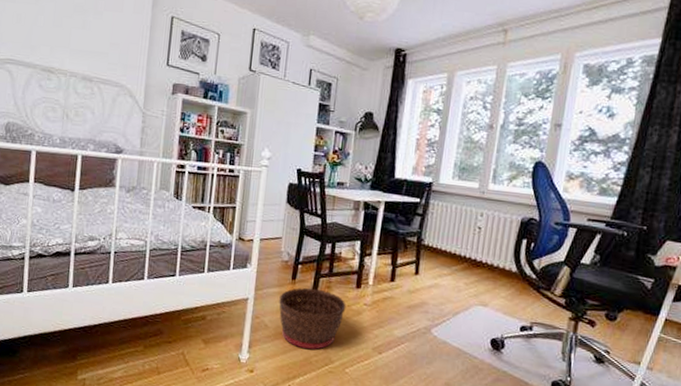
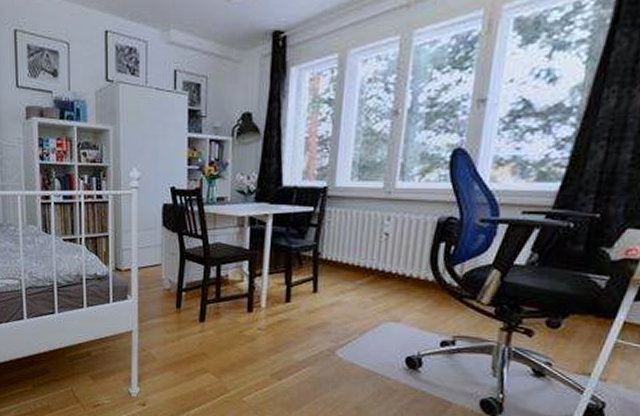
basket: present [279,287,346,350] -> none [165,315,238,379]

